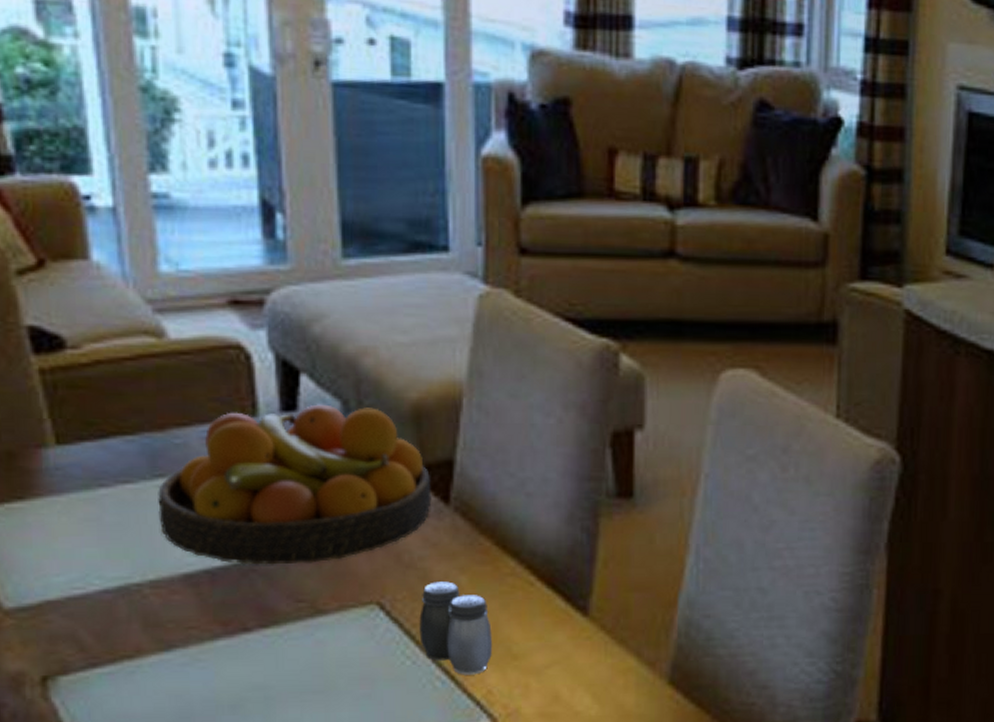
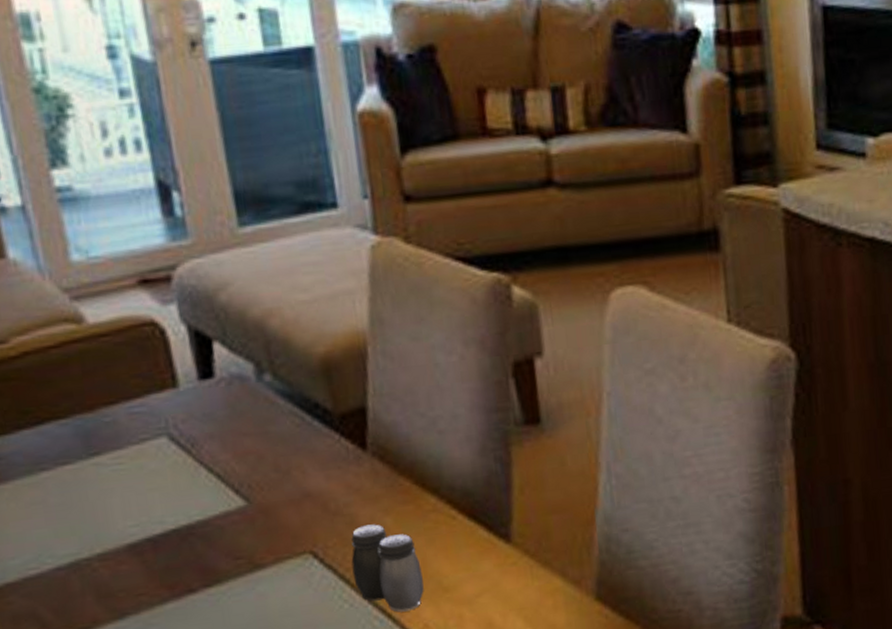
fruit bowl: present [158,404,432,565] -> none [94,366,350,529]

